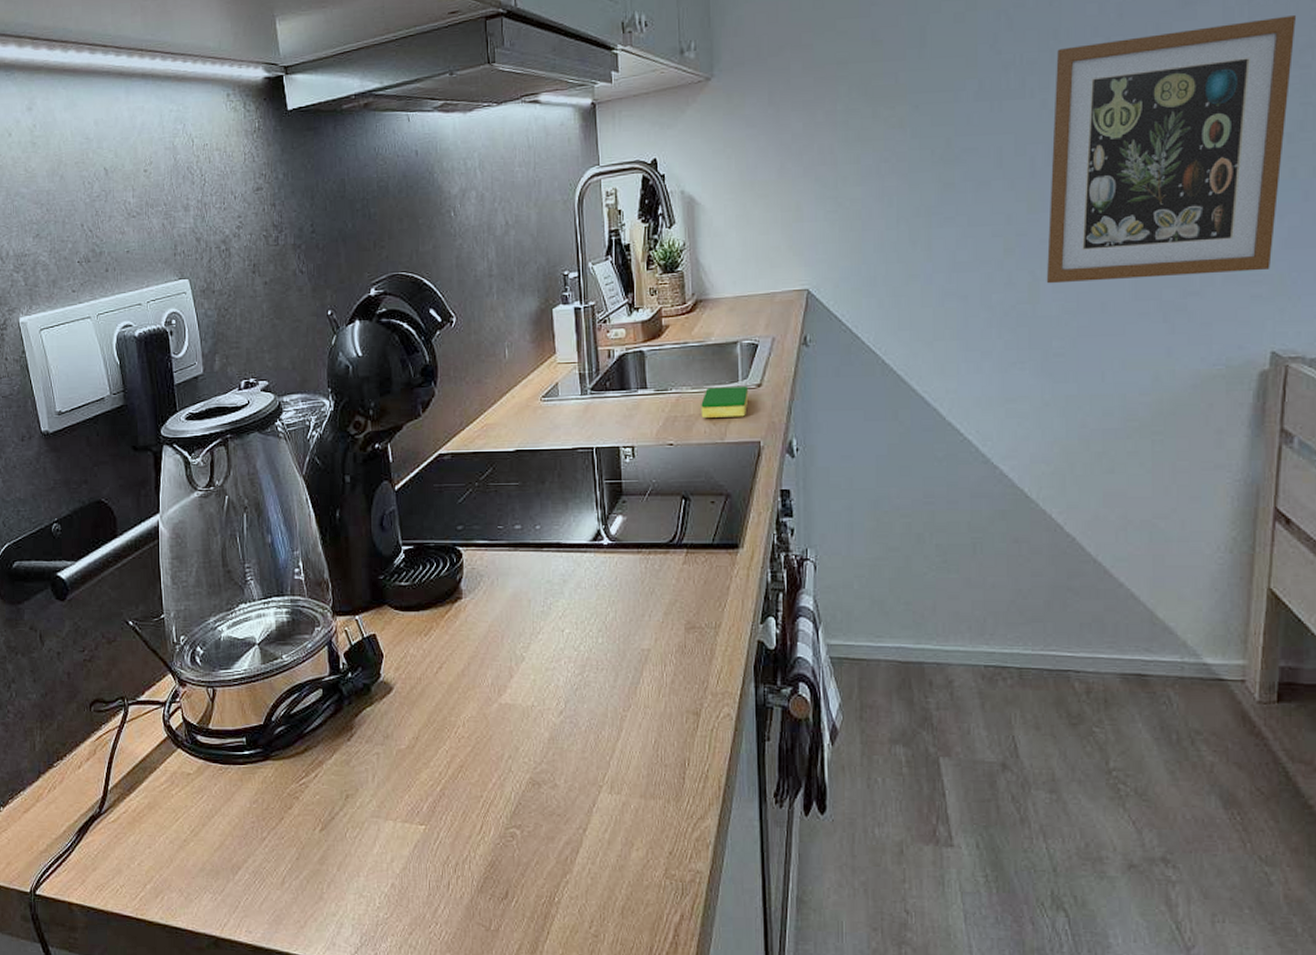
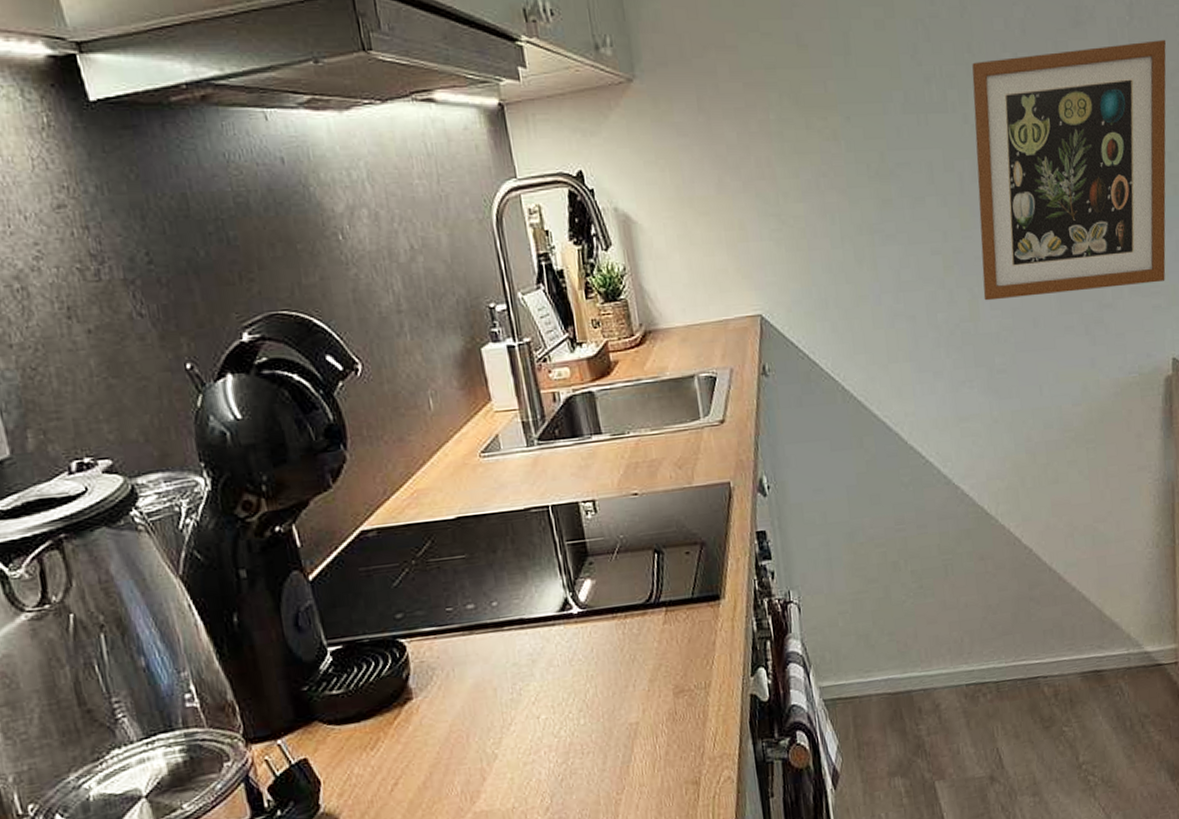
dish sponge: present [701,387,749,418] -> none [663,424,713,462]

